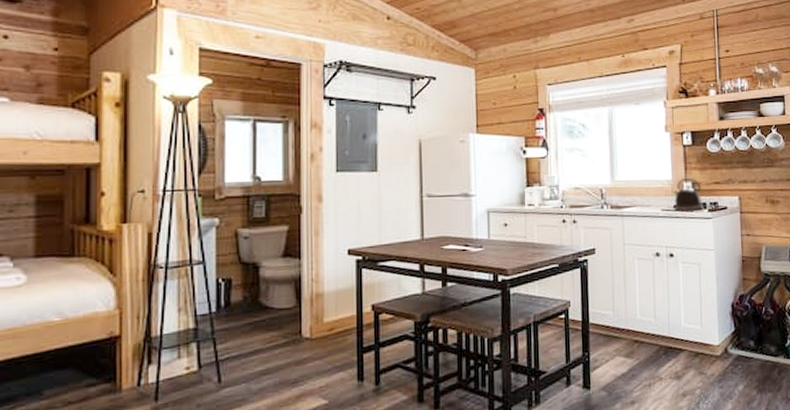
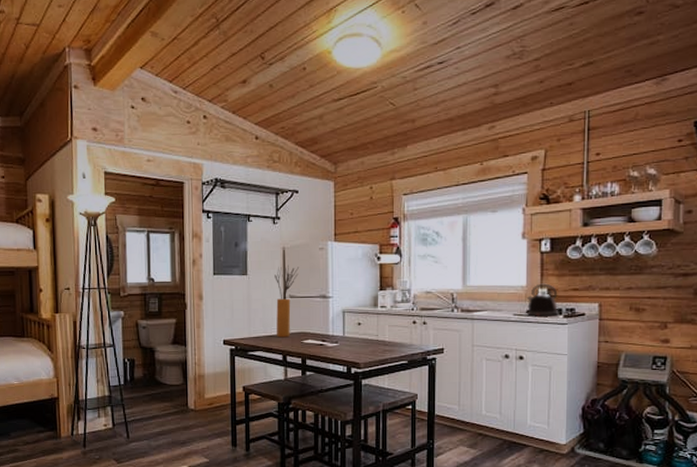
vase: none [410,159,437,244] -> present [275,264,299,338]

